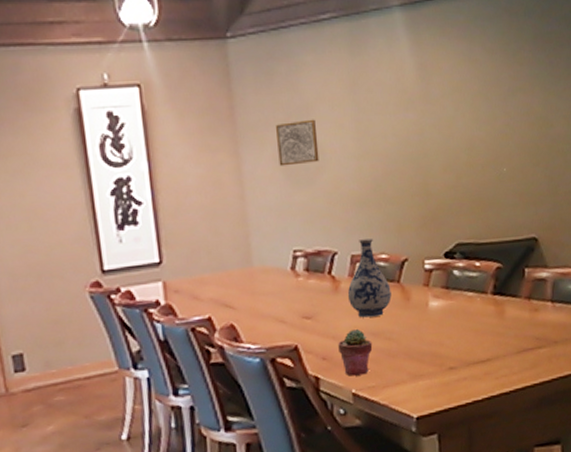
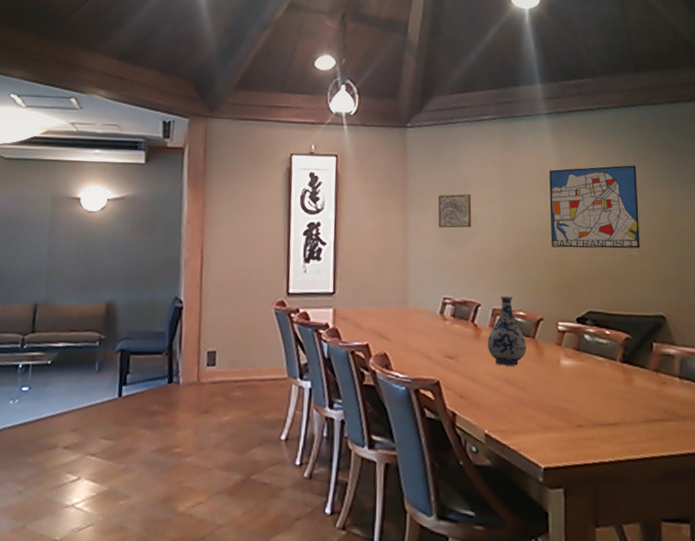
potted succulent: present [338,328,373,376] -> none [475,374,507,418]
wall art: none [406,63,510,174] -> present [549,165,640,249]

